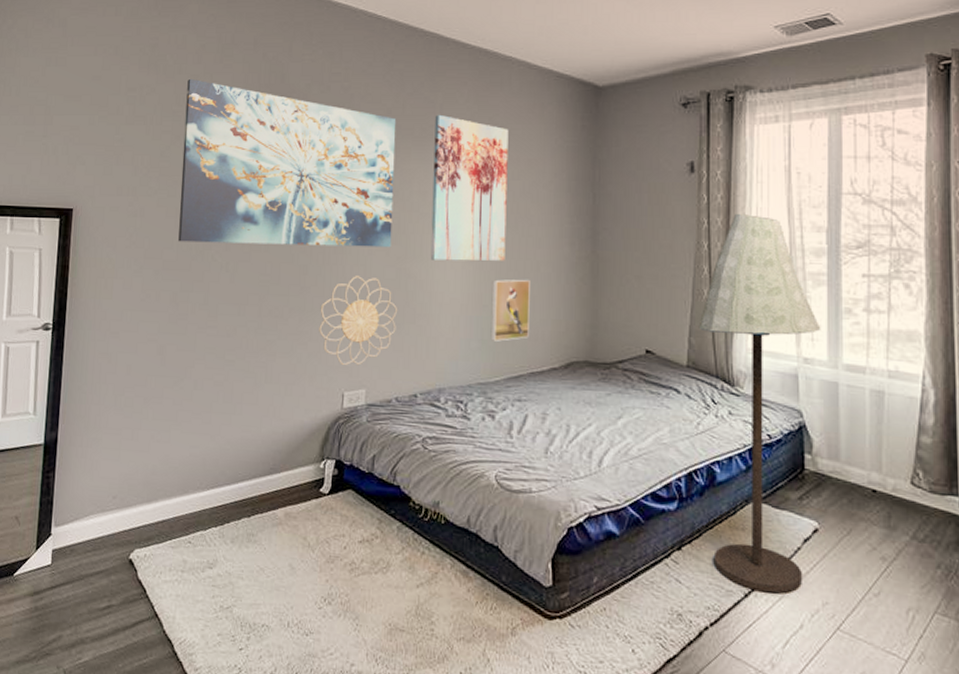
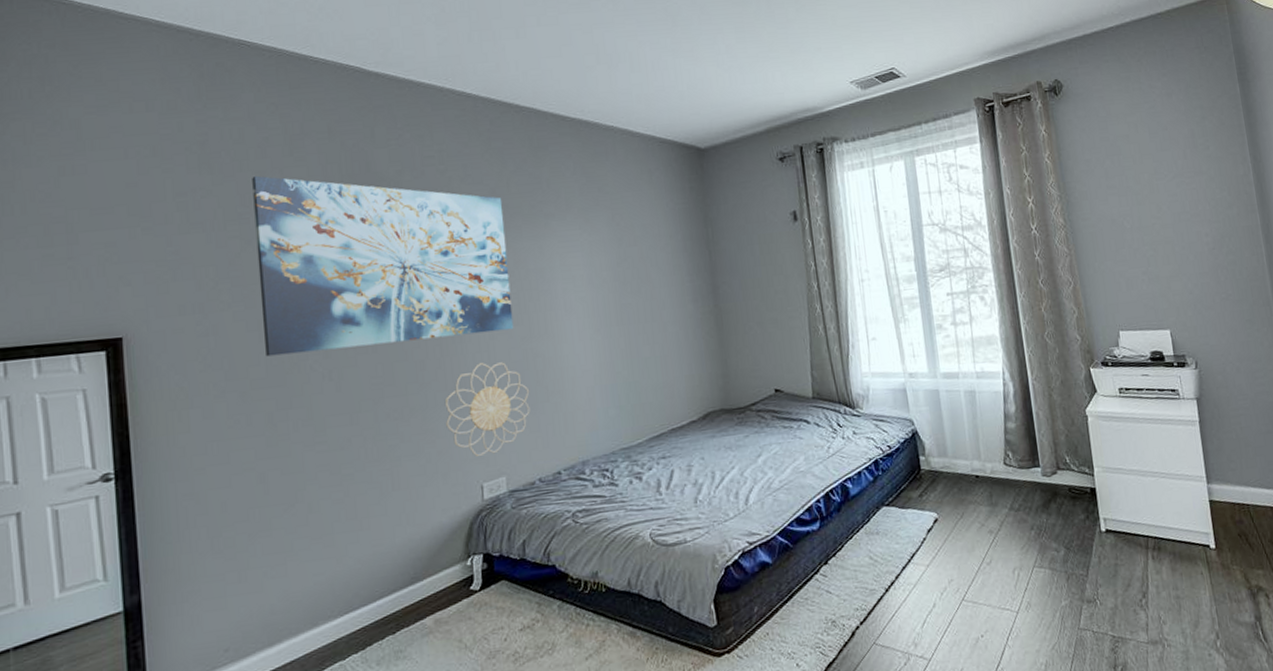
wall art: present [430,114,509,262] -> none [543,189,633,336]
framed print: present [490,279,530,342] -> none [622,340,665,406]
floor lamp: present [698,213,821,594] -> none [818,253,930,584]

